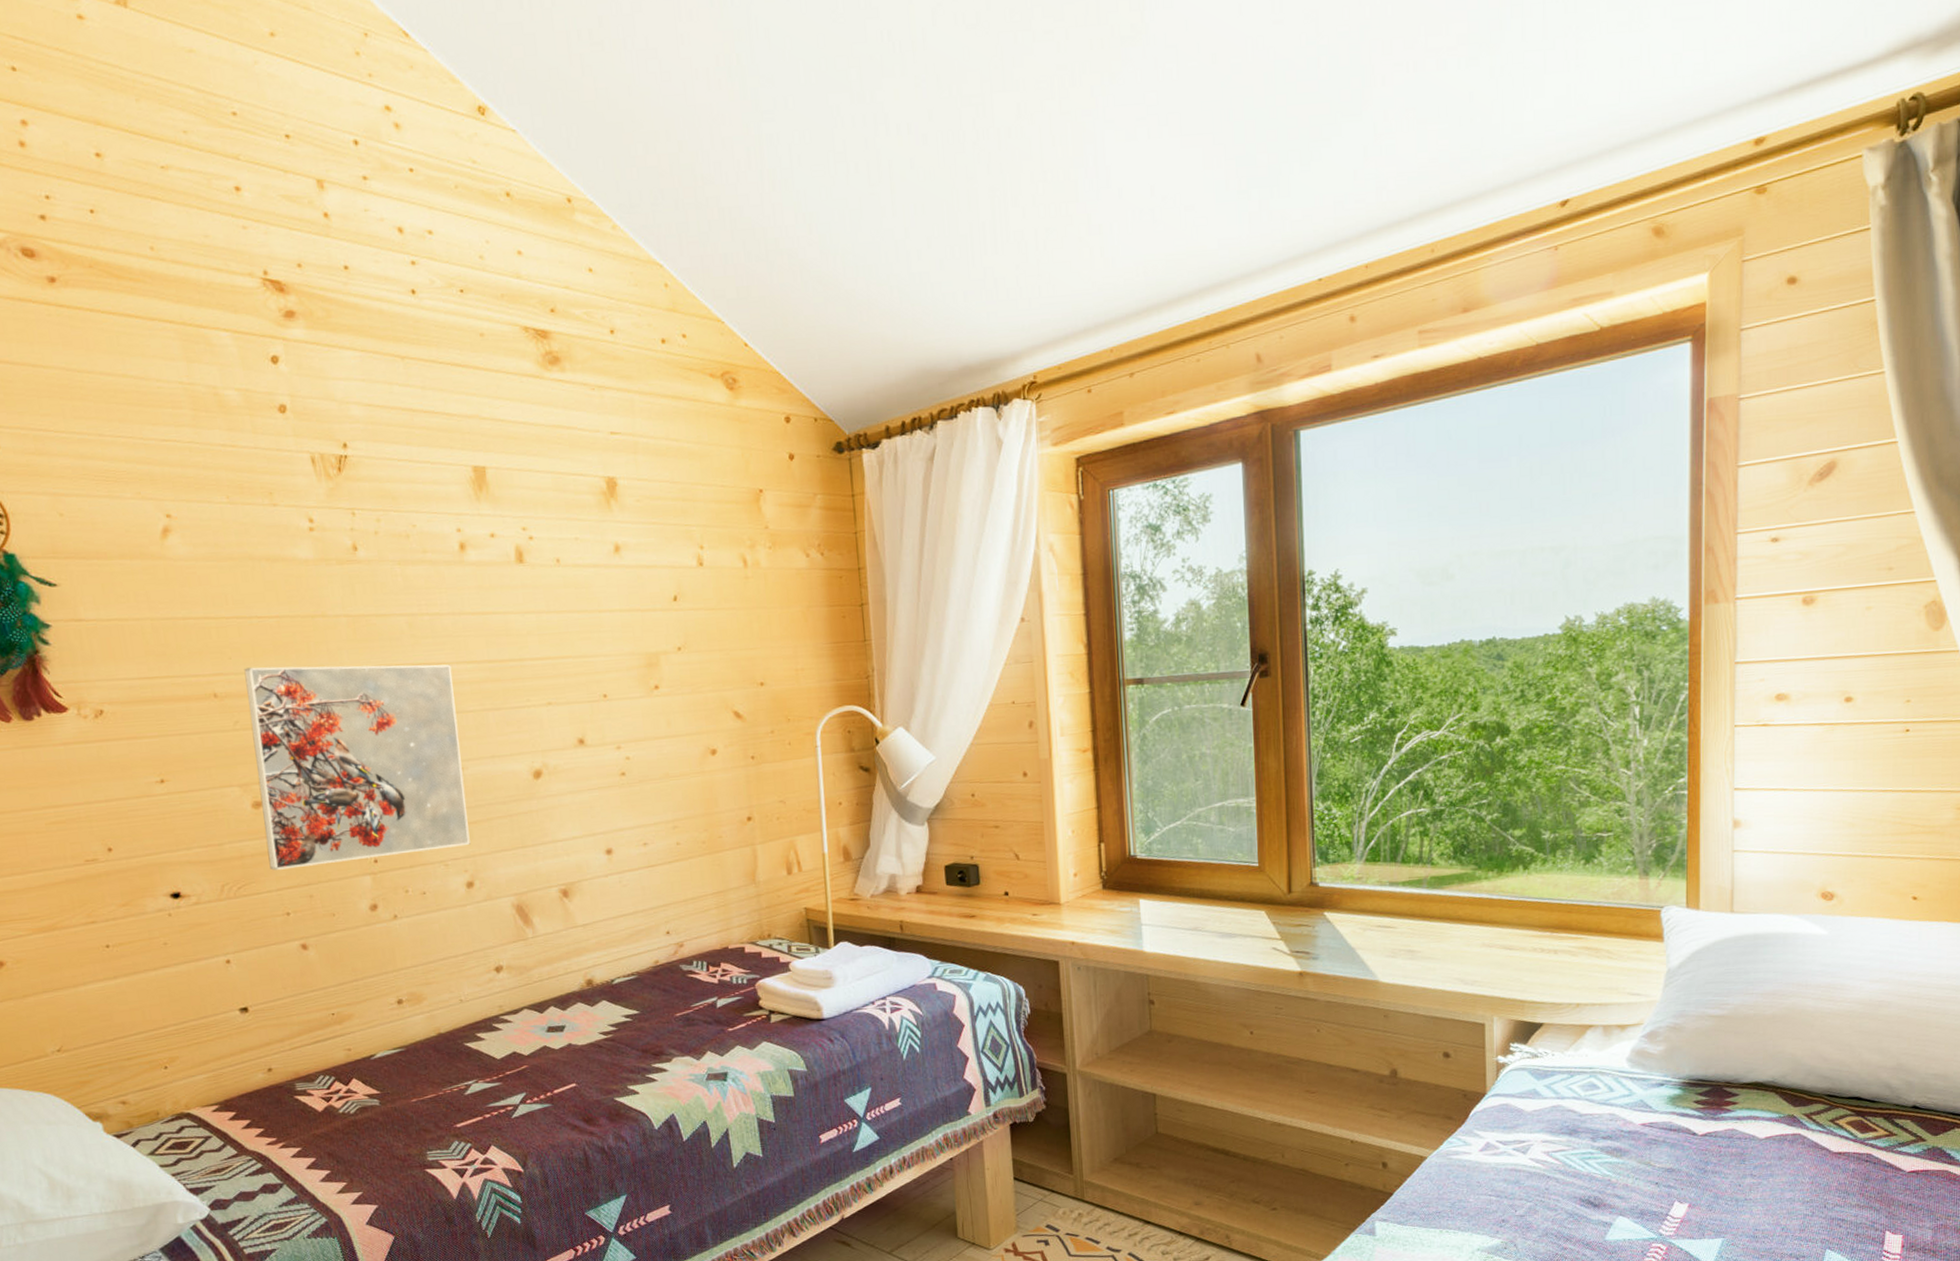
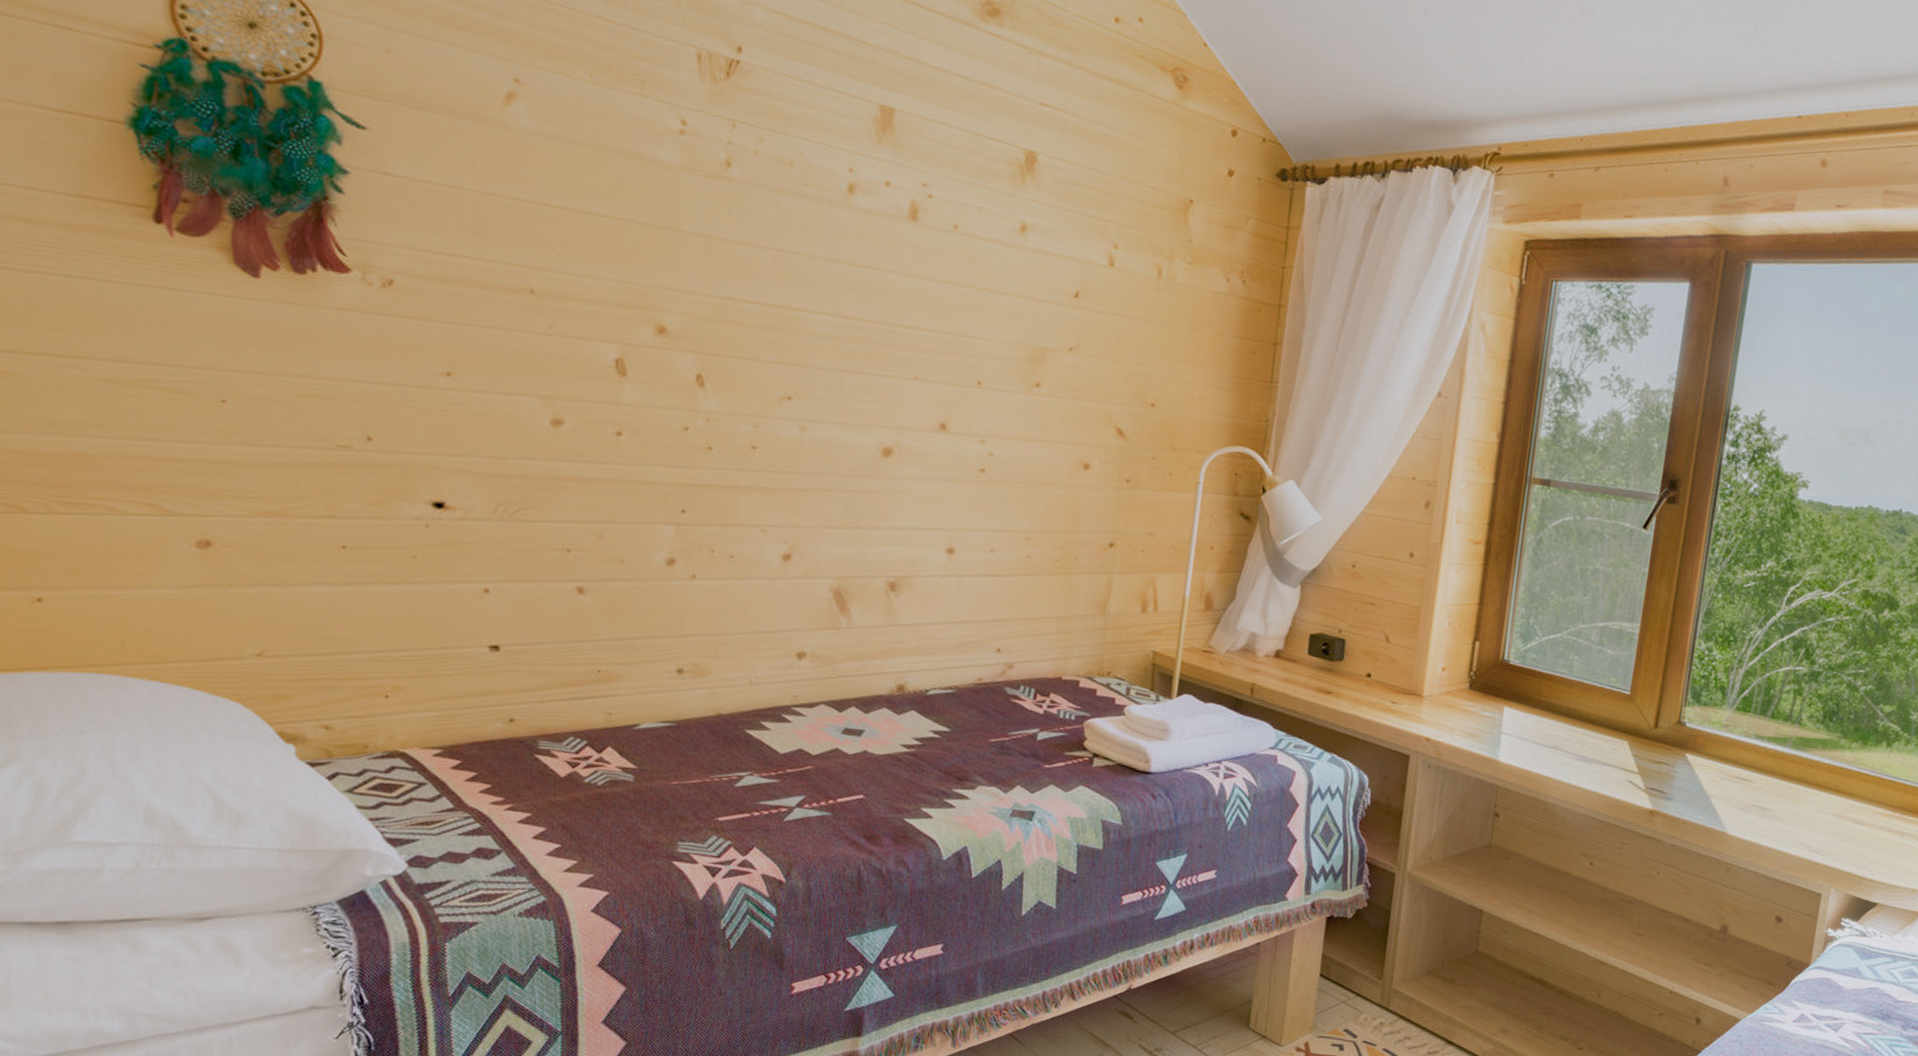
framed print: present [244,664,471,870] -> none [558,268,813,514]

